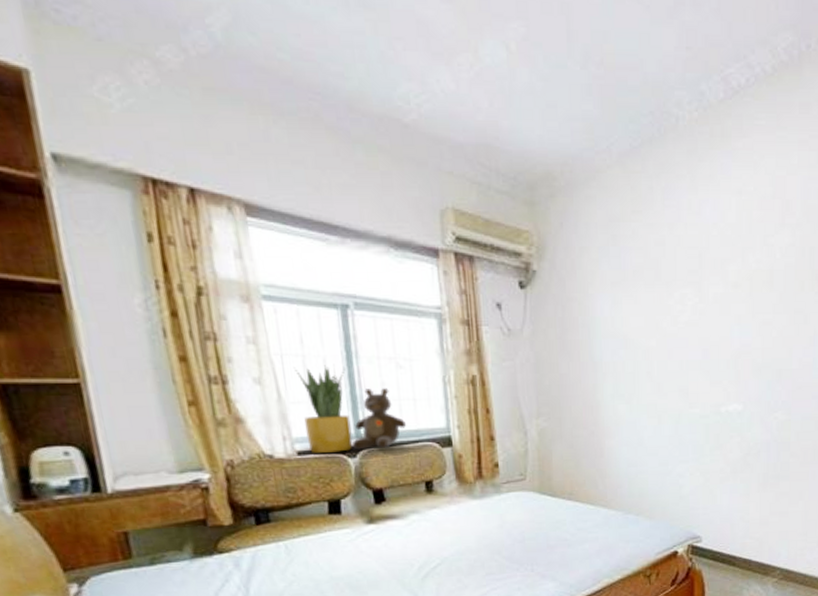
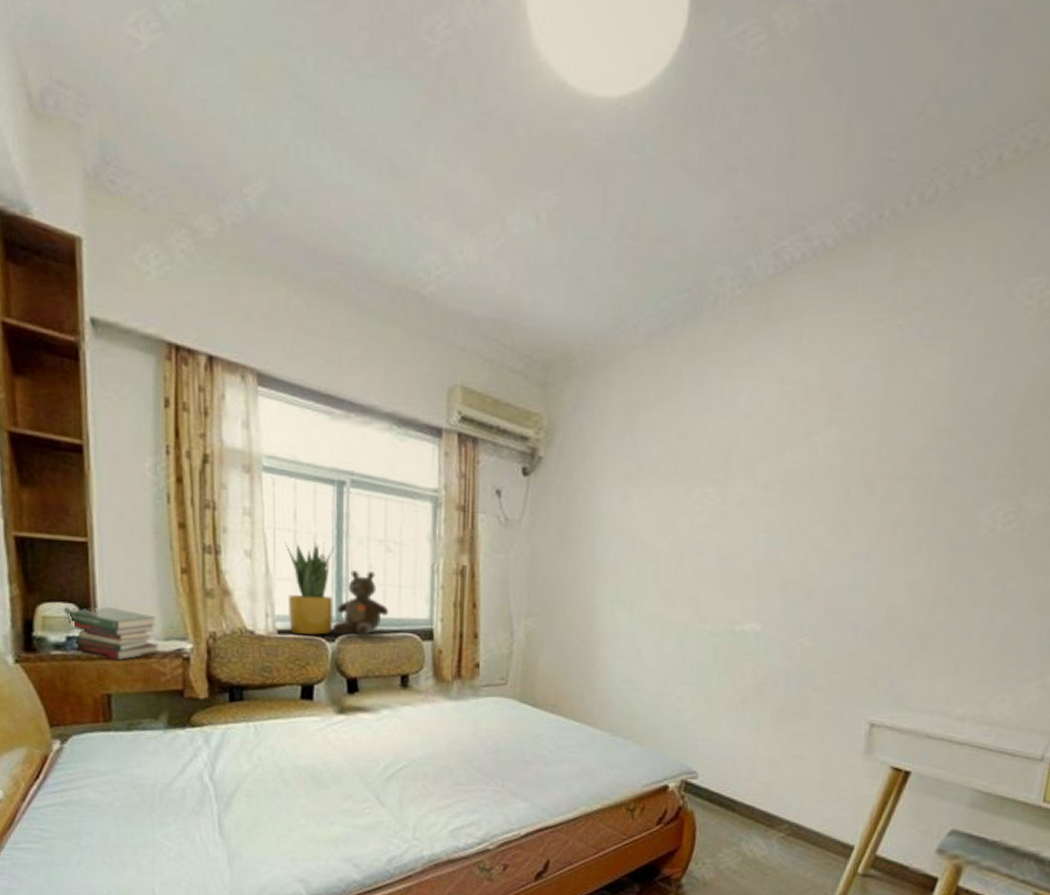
books: none [67,446,174,498] -> present [67,607,159,661]

